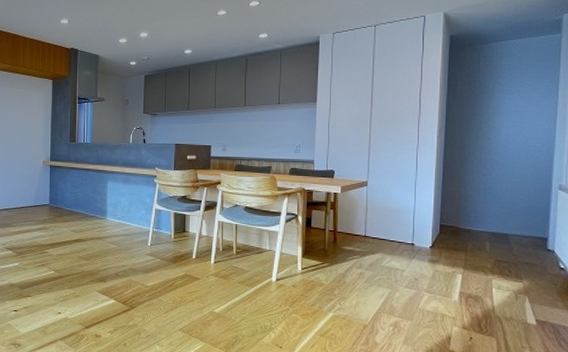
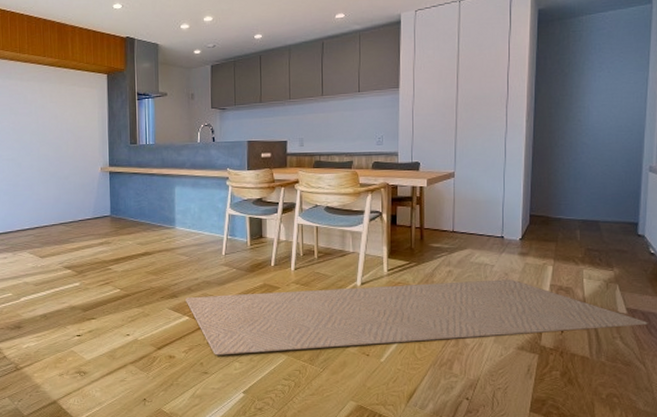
rug: none [113,282,558,338] -> present [186,279,648,355]

